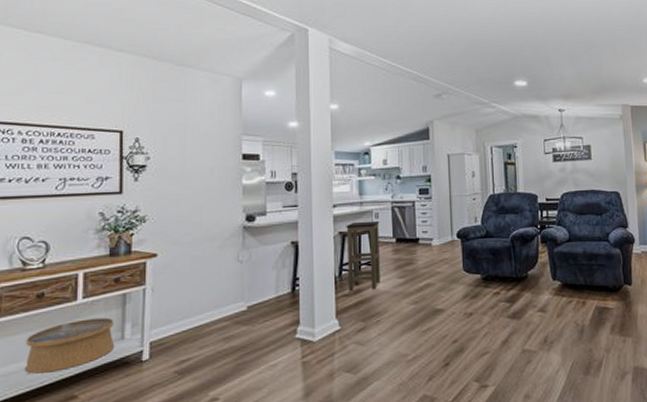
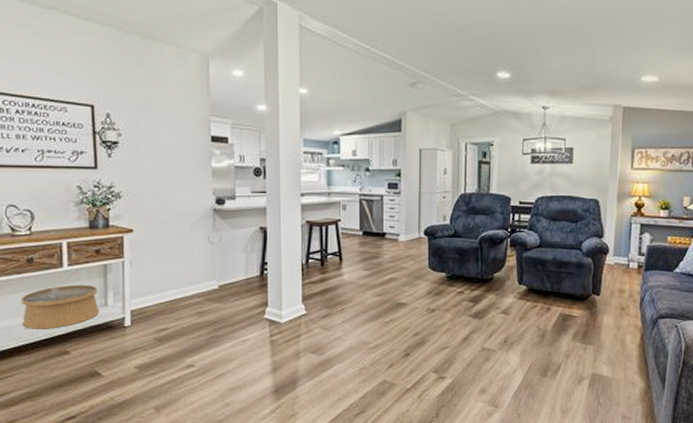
bar stool: present [346,220,380,292] -> none [313,212,347,280]

